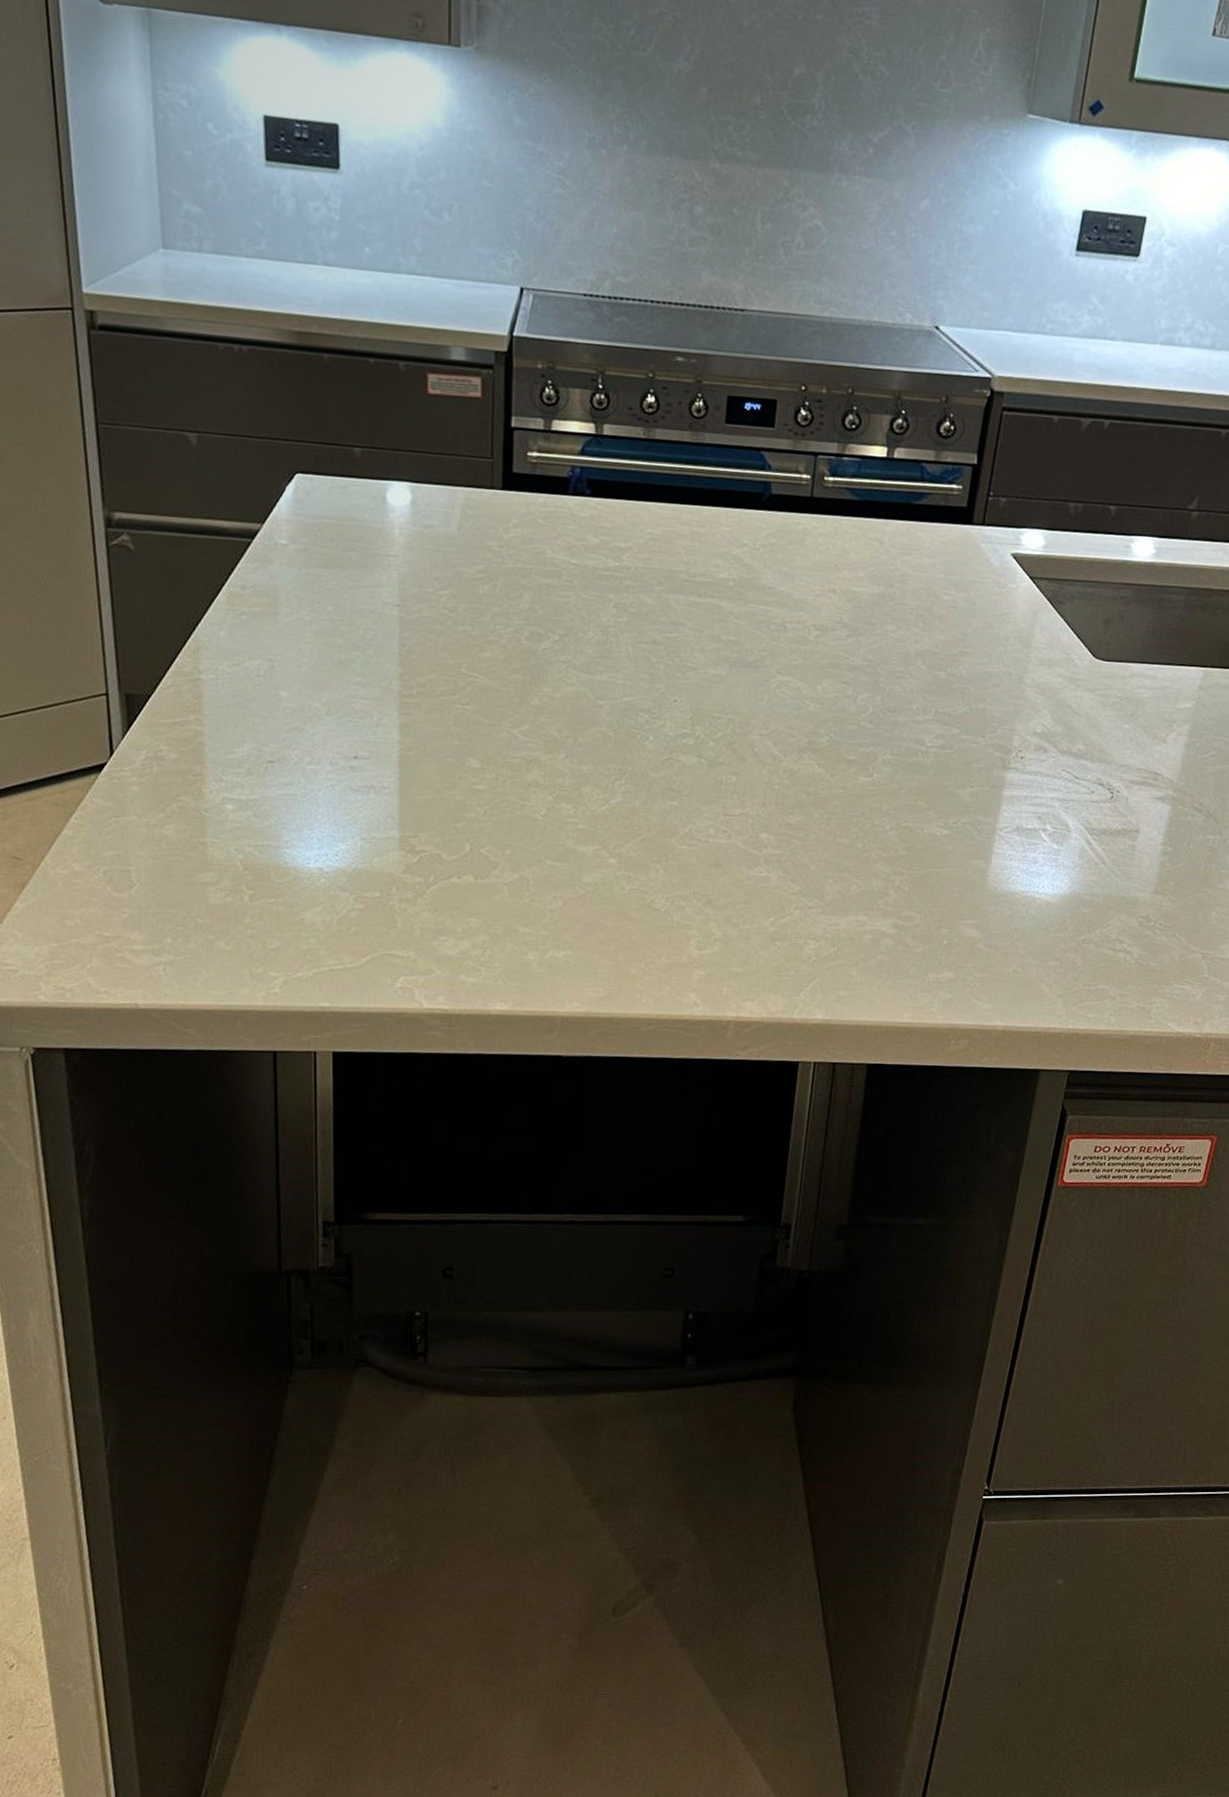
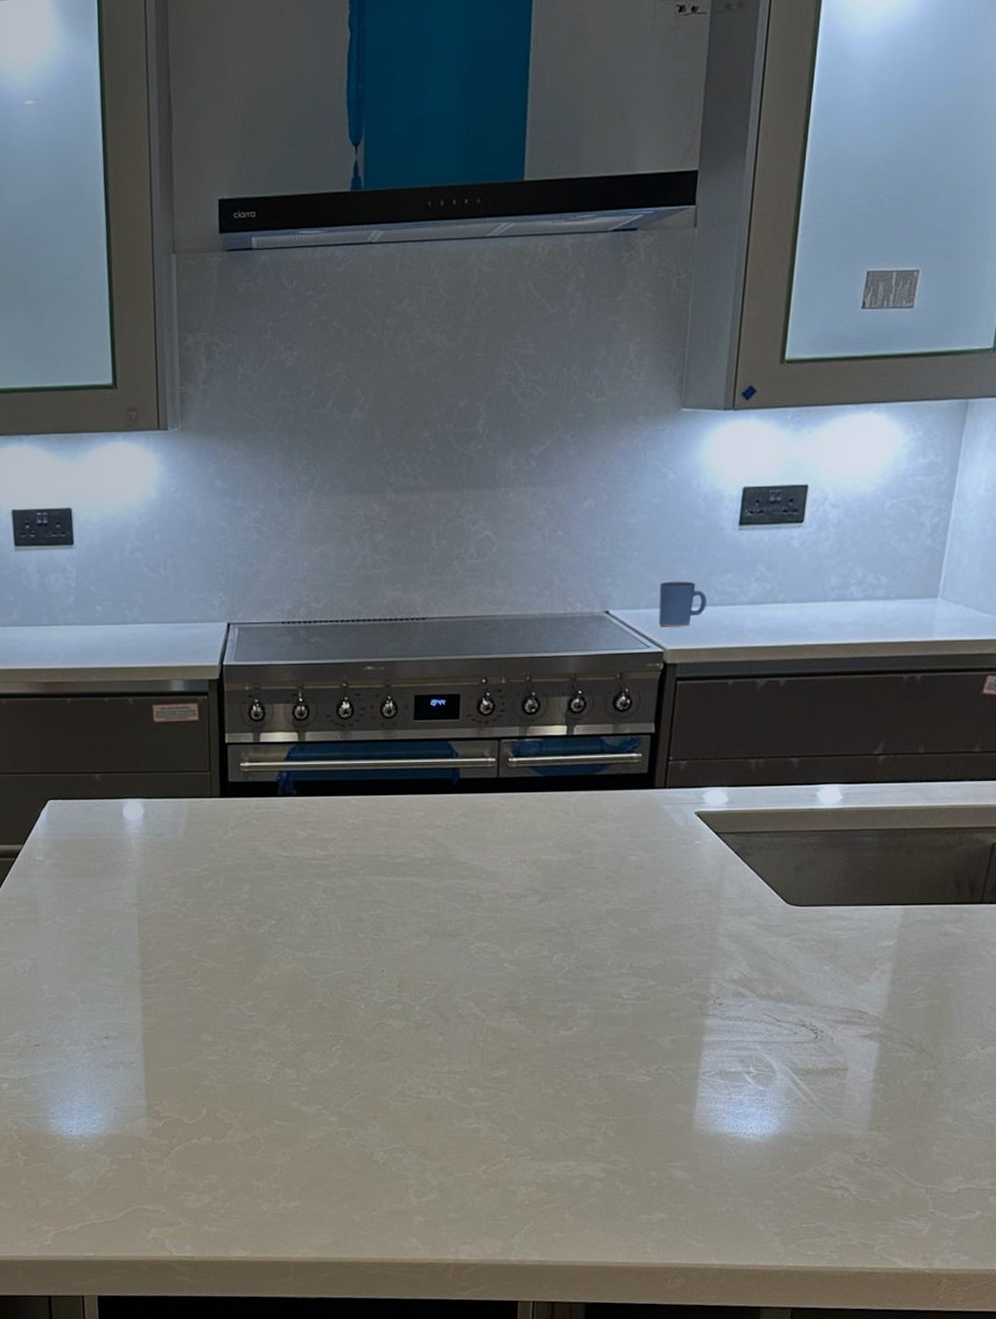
mug: none [989,302,1039,353] -> present [658,581,706,627]

